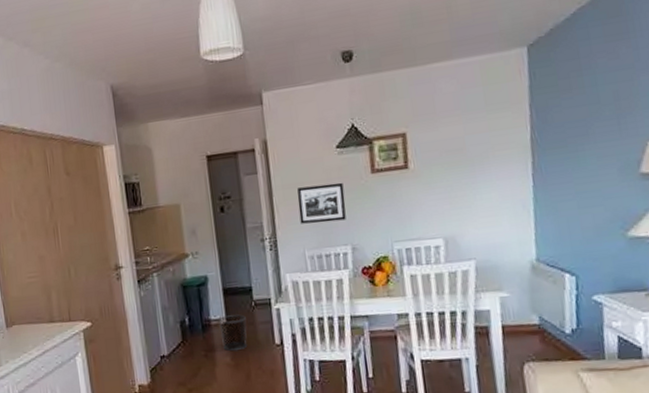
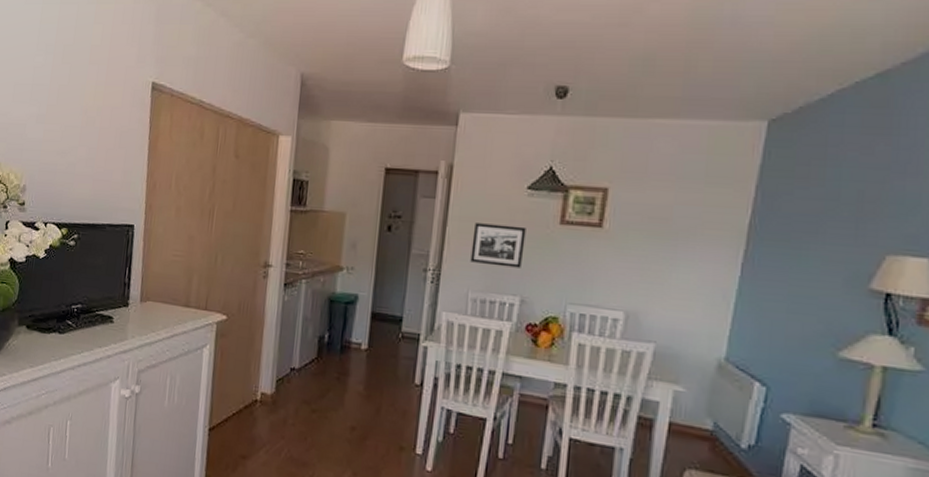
waste bin: present [218,314,248,352] -> none [358,341,389,382]

